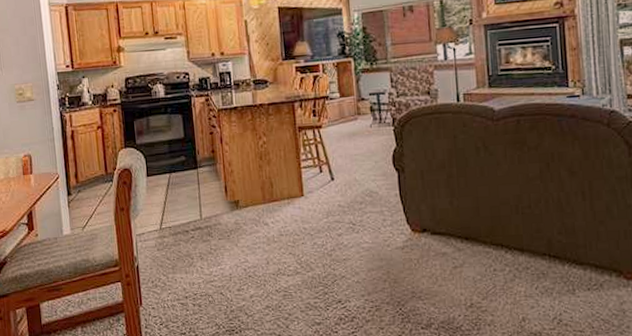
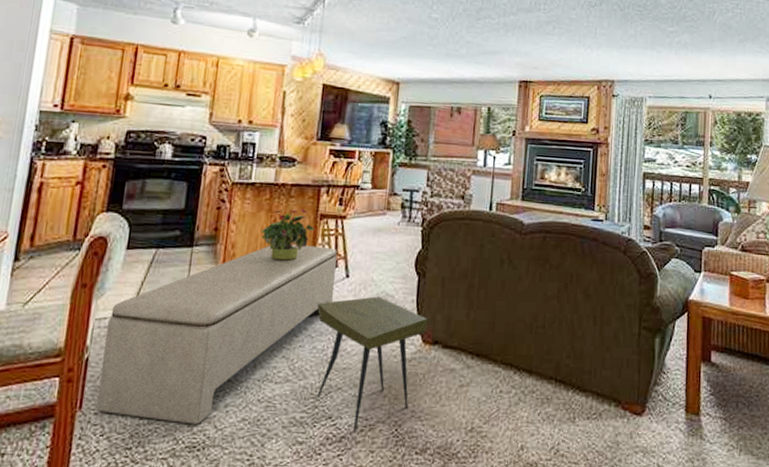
bench: none [146,155,324,313] -> present [96,244,337,425]
potted plant: none [250,124,296,172] -> present [261,208,315,261]
side table: none [310,194,414,312] -> present [316,296,428,431]

